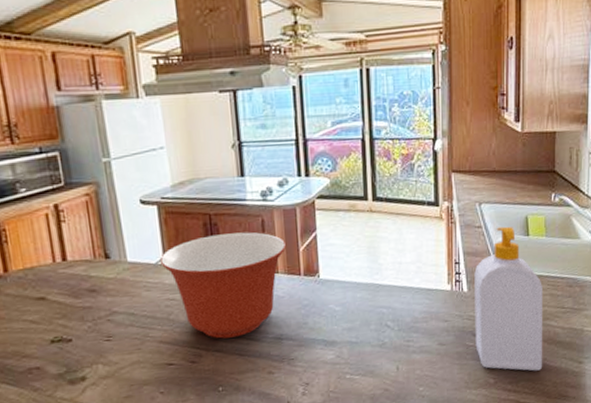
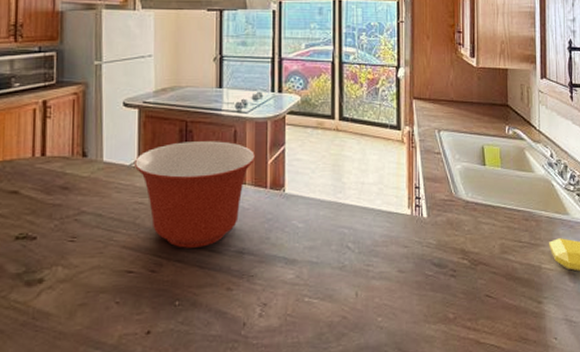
soap bottle: present [474,226,543,371] -> none [434,154,502,309]

